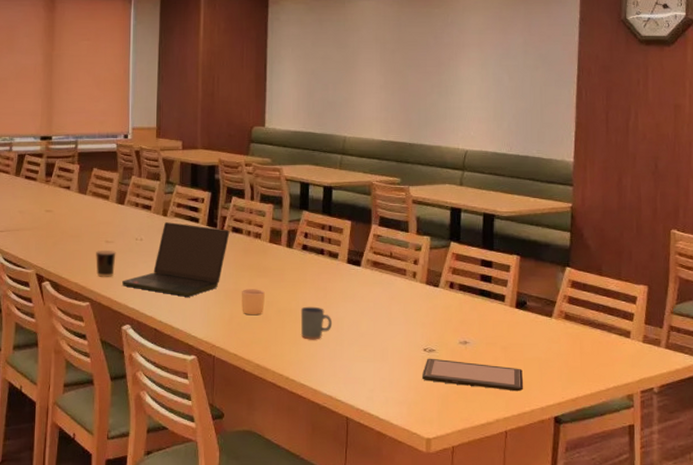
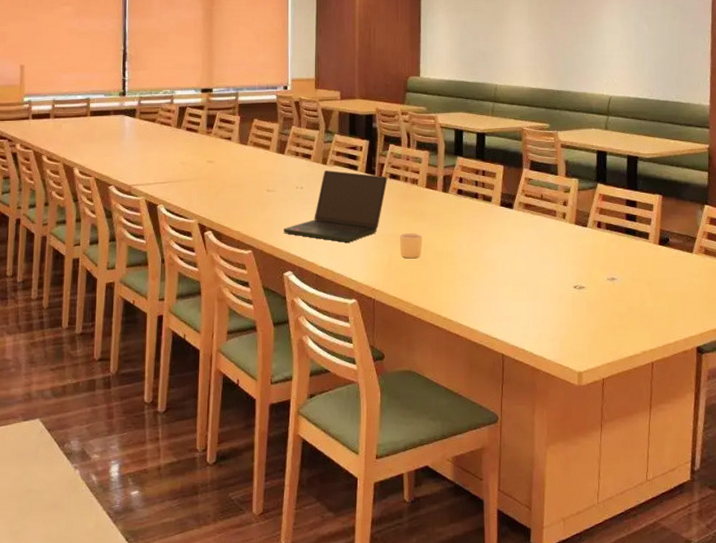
mug: present [96,250,116,277] -> none [257,198,277,225]
mug: present [300,306,333,339] -> none [456,248,487,280]
tablet: present [422,358,524,392] -> none [573,295,668,324]

